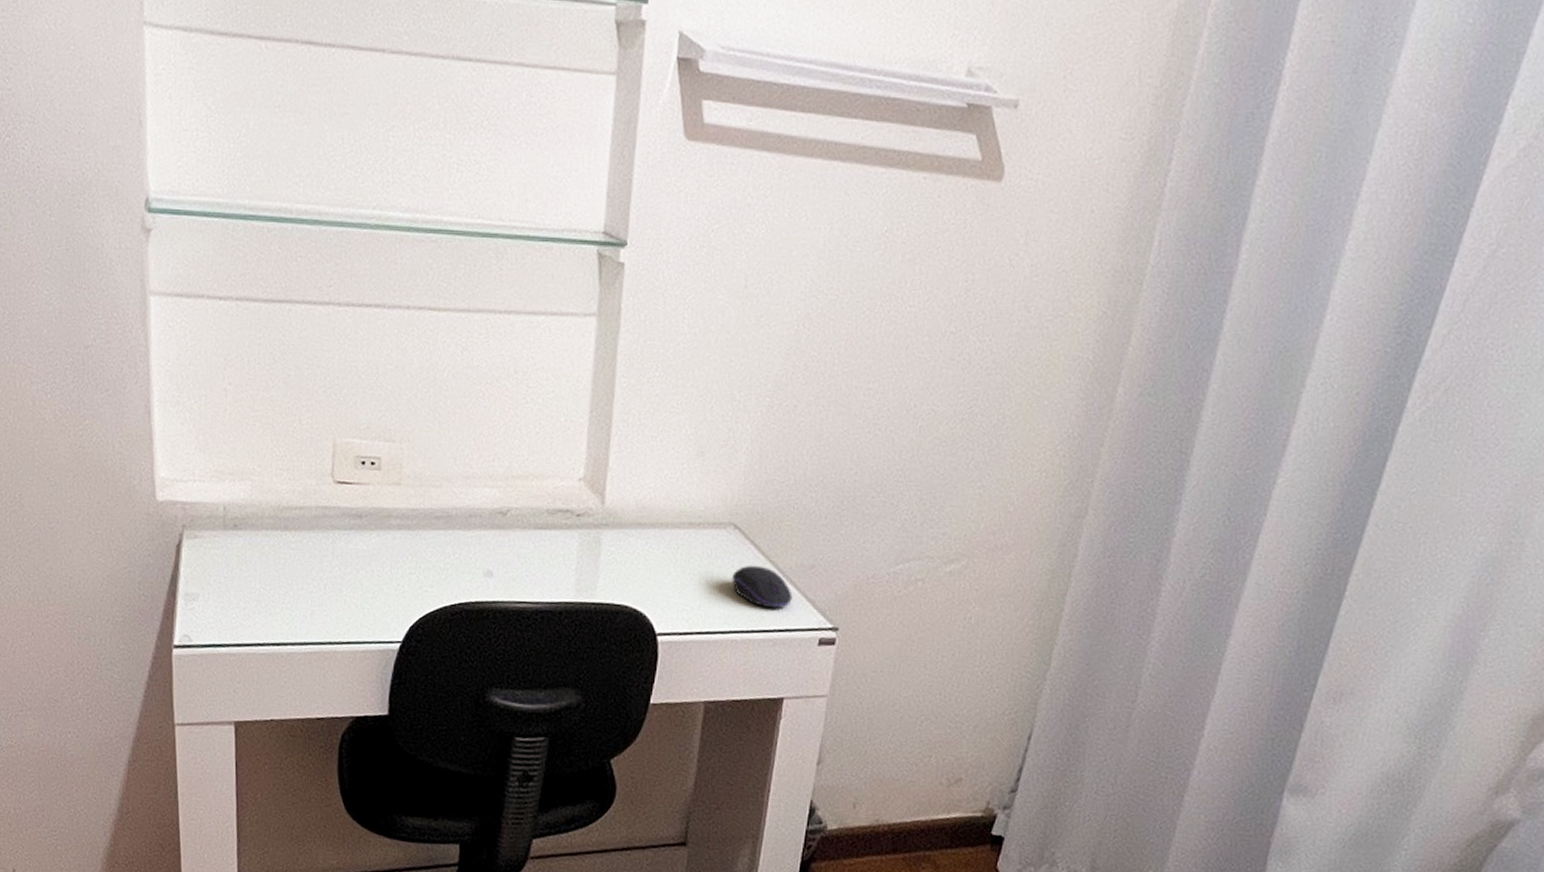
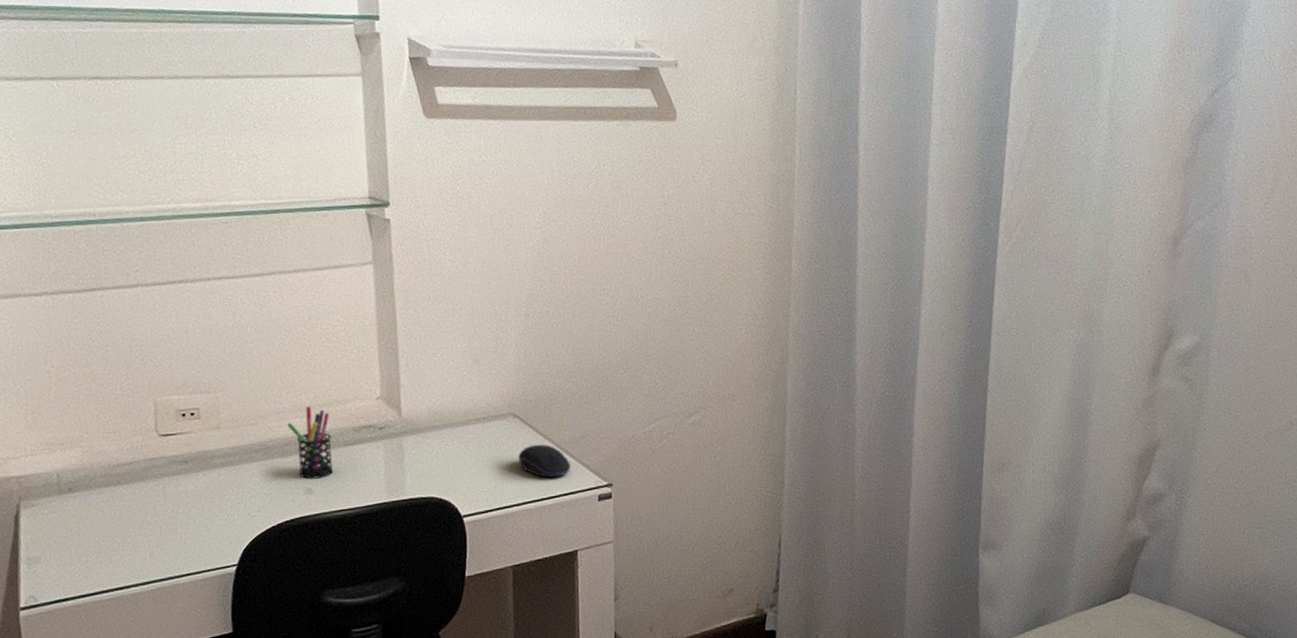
pen holder: none [474,476,523,562] -> present [287,406,334,479]

